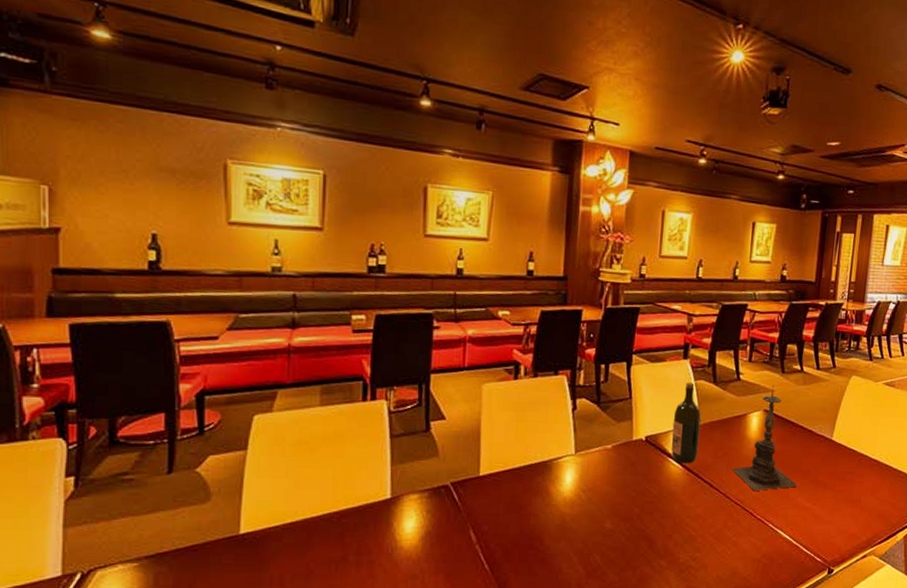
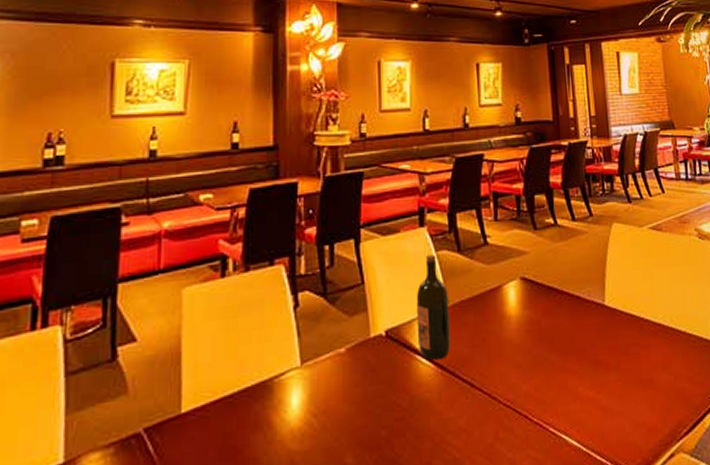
candle holder: present [732,384,798,491] -> none [494,245,575,385]

